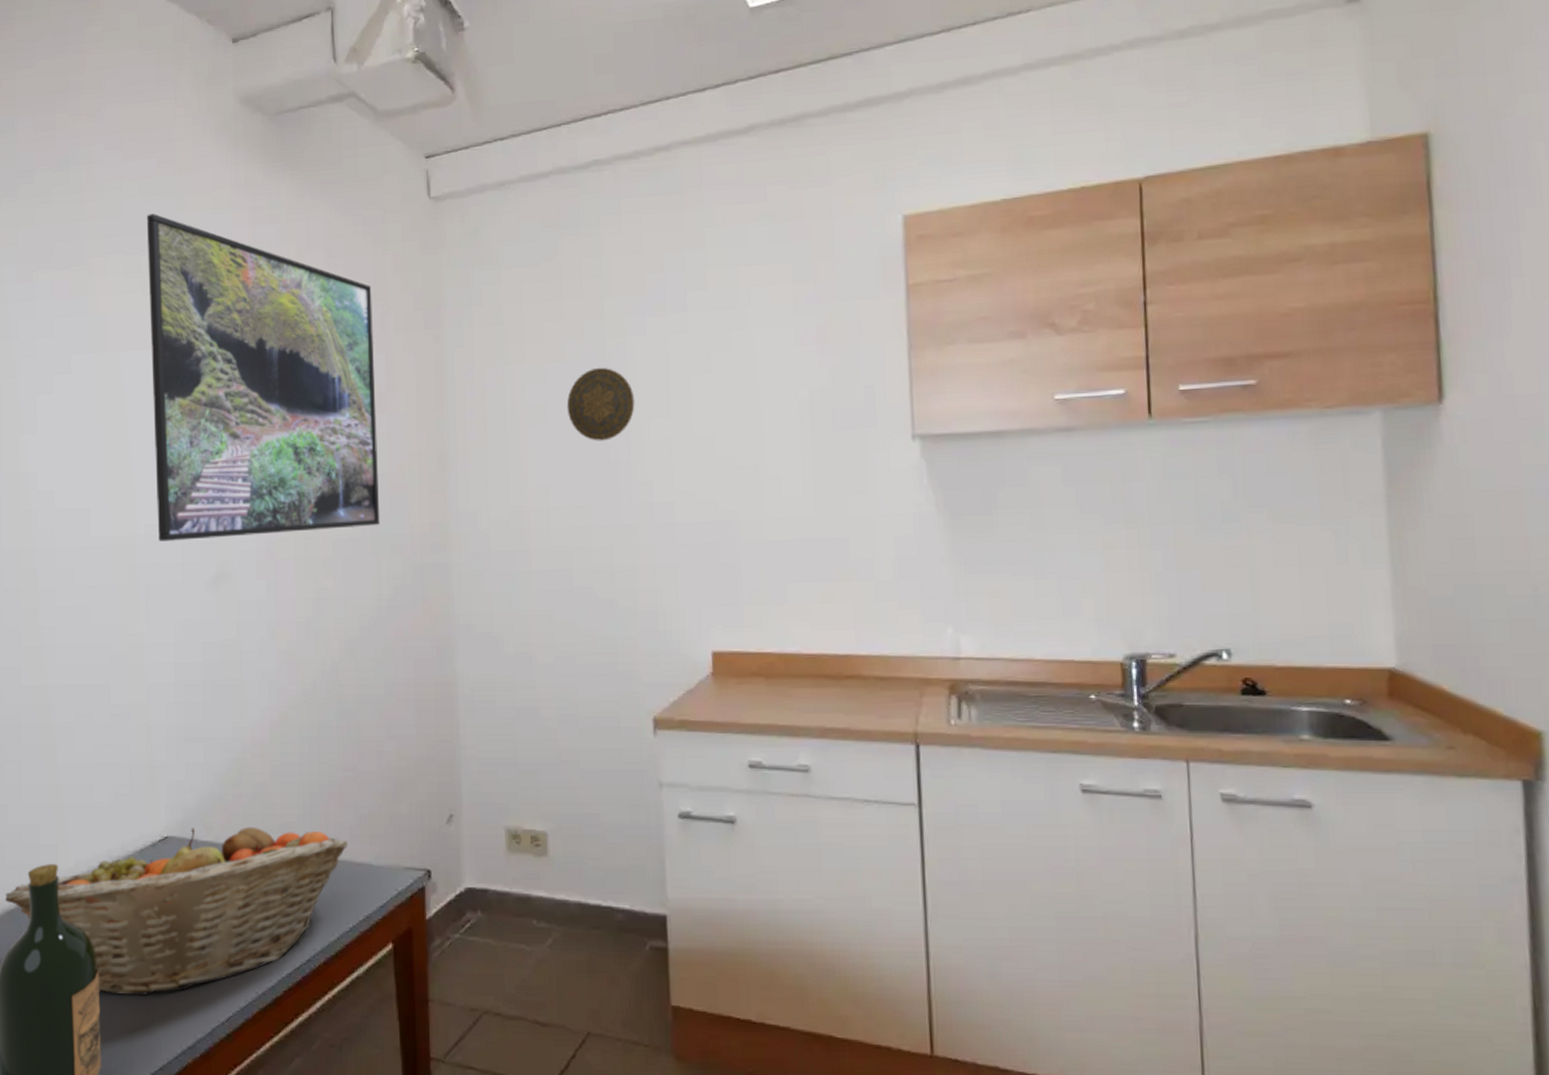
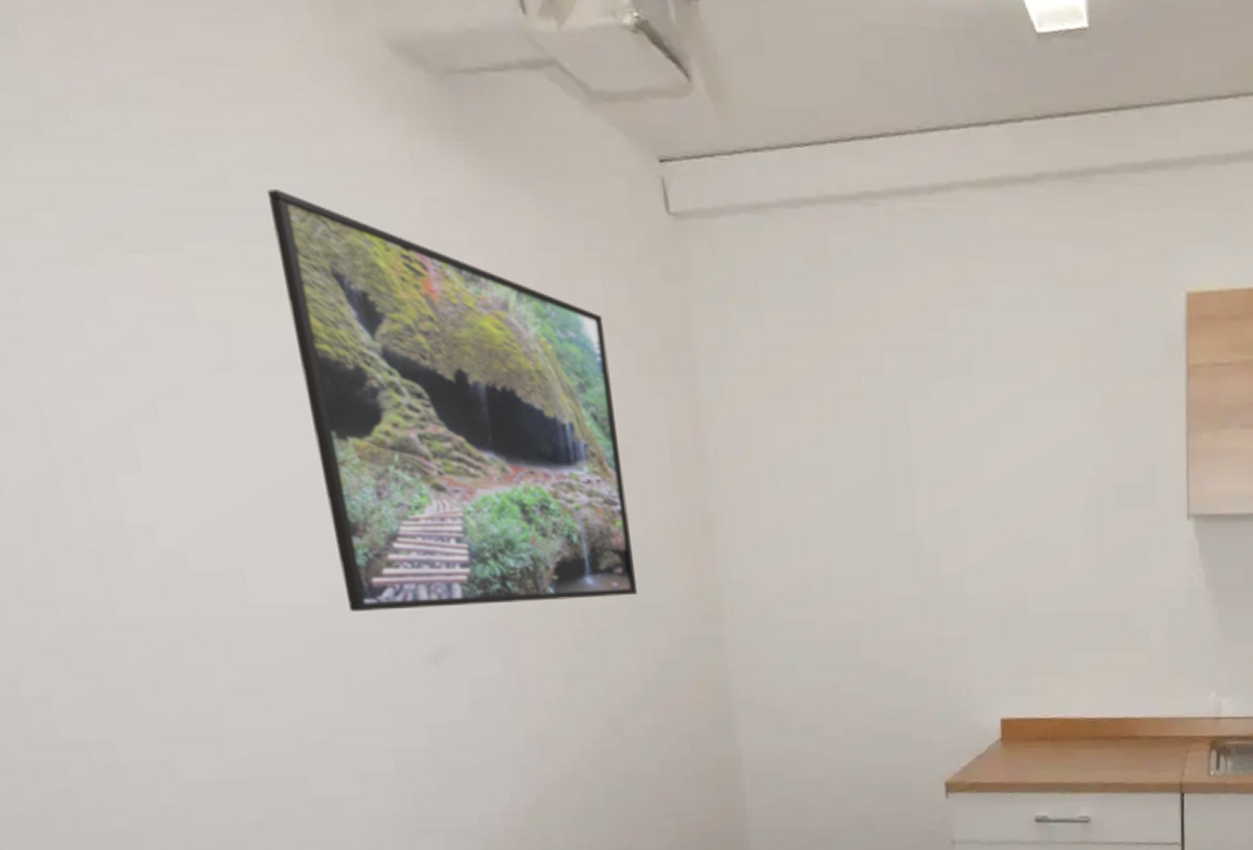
decorative plate: present [566,367,635,441] -> none [845,430,920,510]

